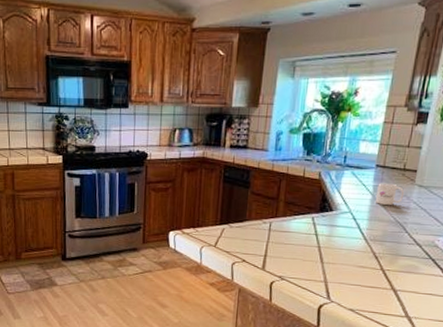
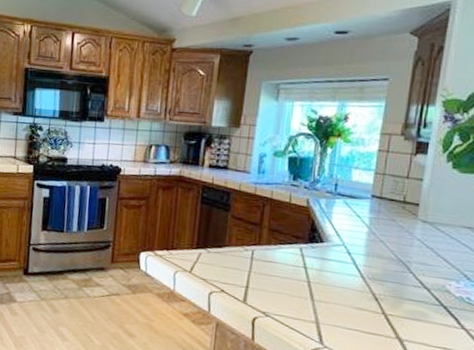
mug: present [375,183,404,205] -> none [372,215,405,241]

